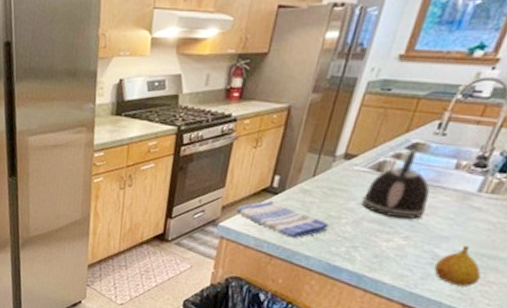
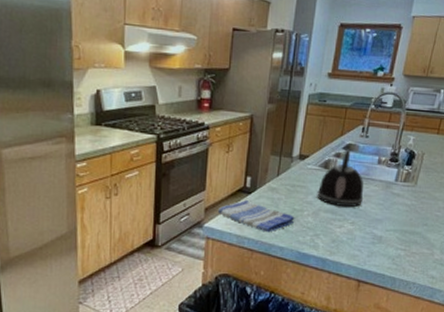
fruit: present [434,245,482,287] -> none [375,225,407,260]

